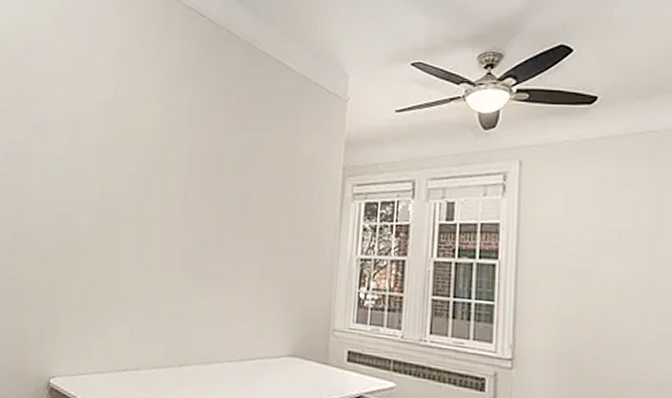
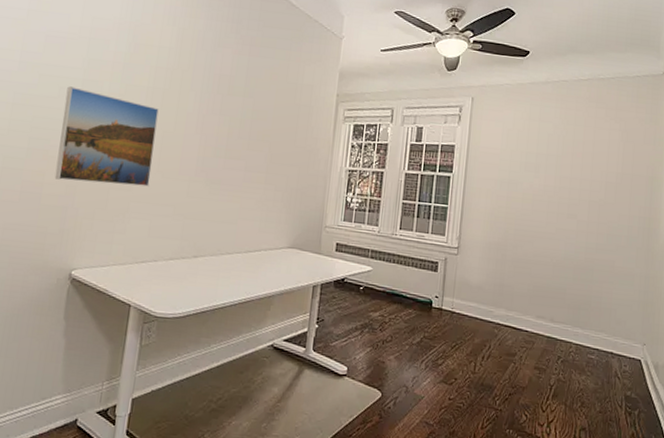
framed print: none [36,175,142,283] -> present [54,86,159,187]

